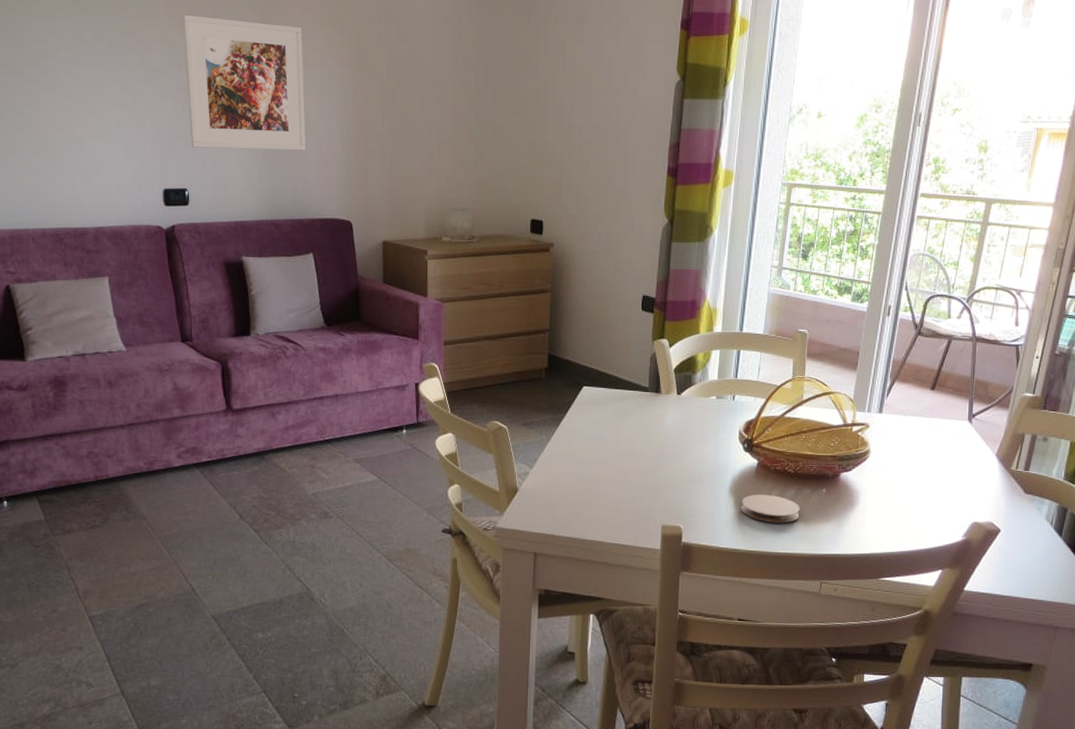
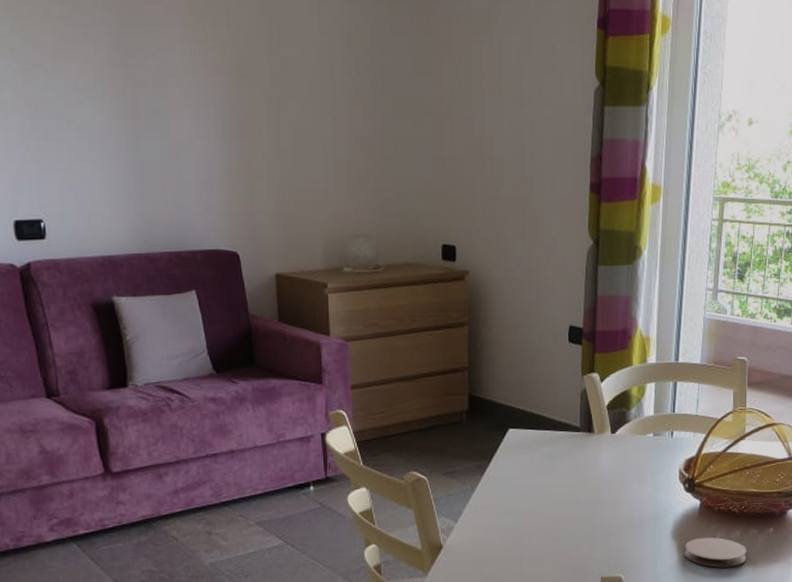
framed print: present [182,14,307,150] -> none [24,15,181,173]

